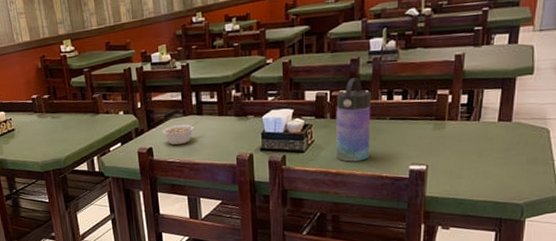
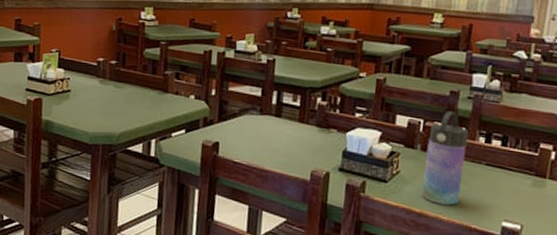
legume: present [162,121,199,145] -> none [233,123,275,146]

